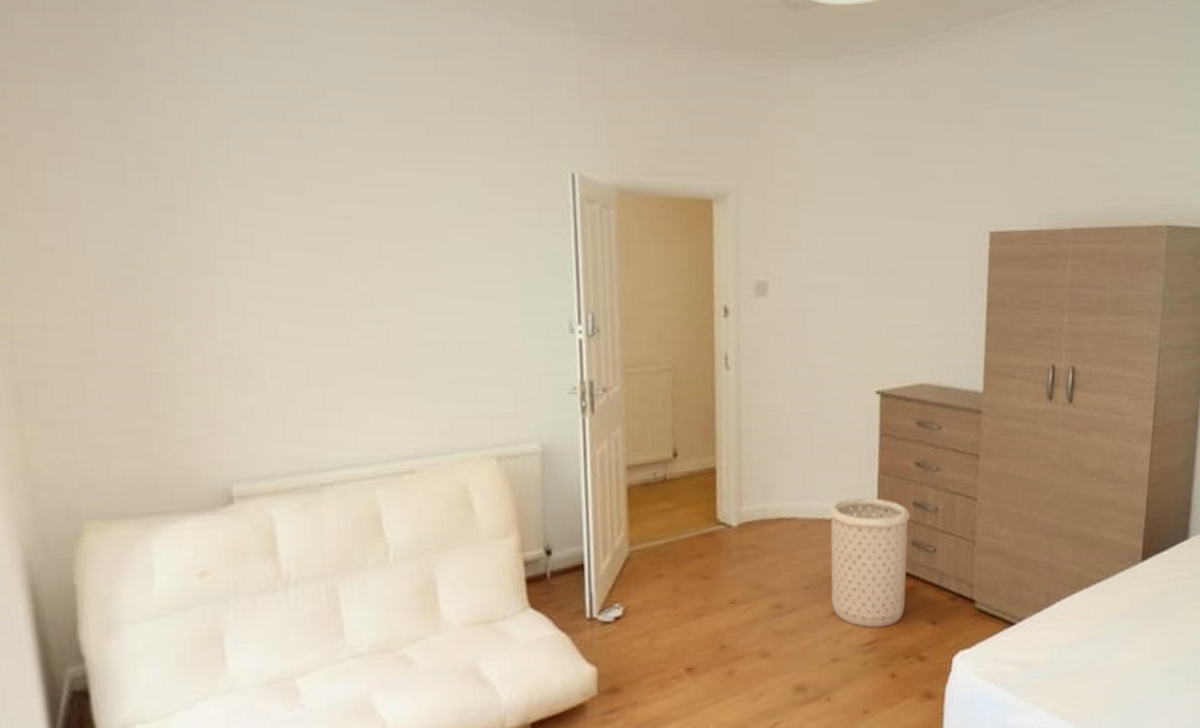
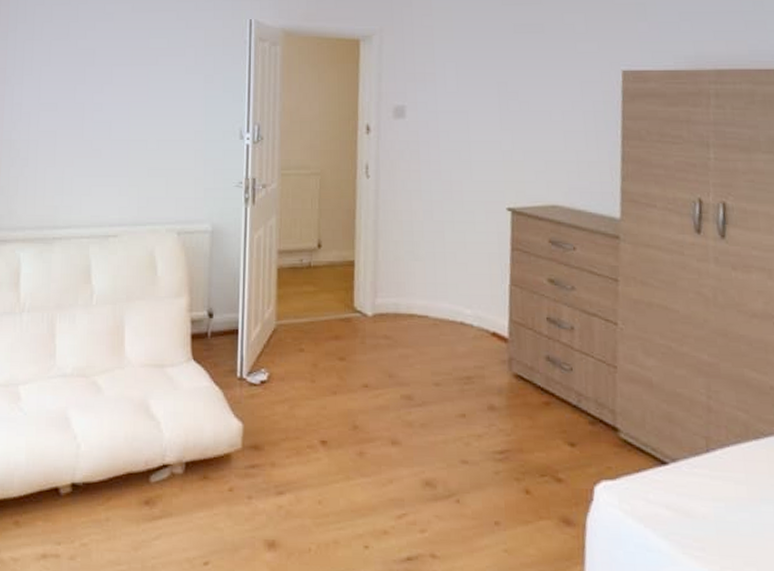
laundry basket: present [829,497,910,628] -> none [460,305,543,439]

